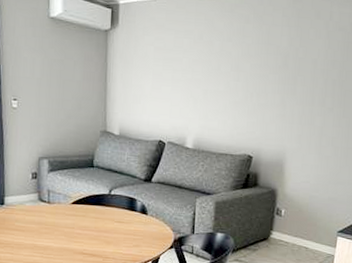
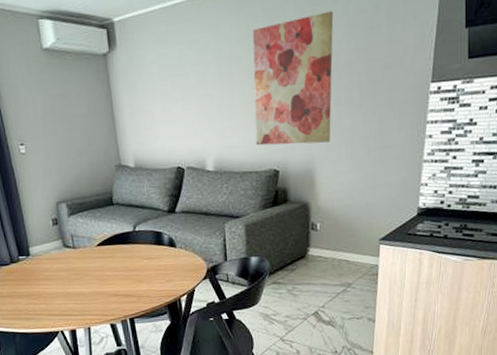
wall art: none [234,24,316,138] -> present [252,11,334,146]

